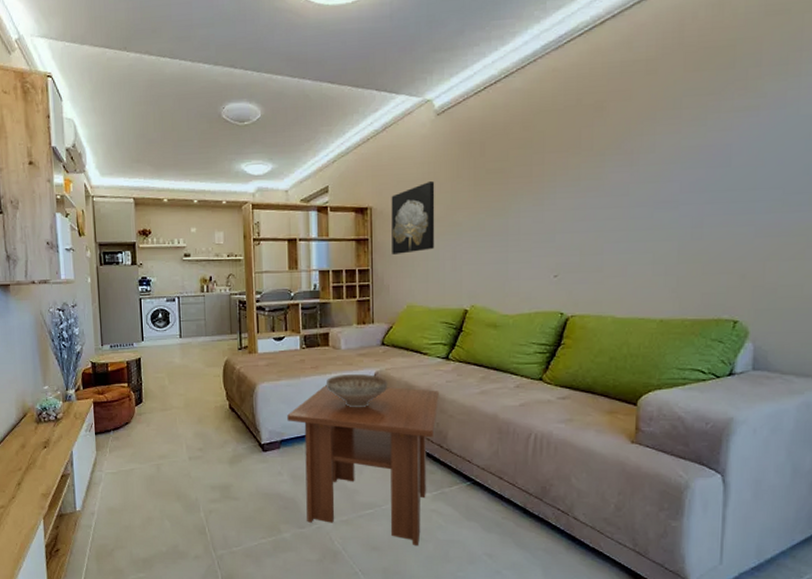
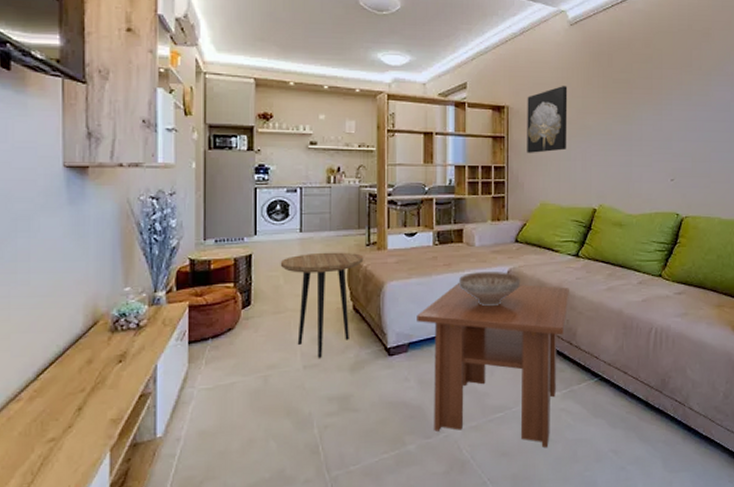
side table: none [164,355,237,451] -> present [280,252,364,358]

